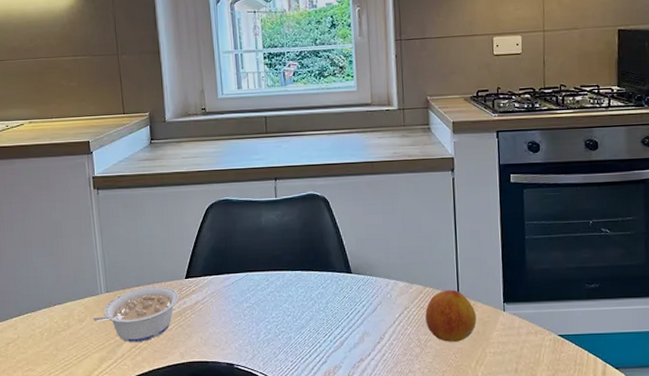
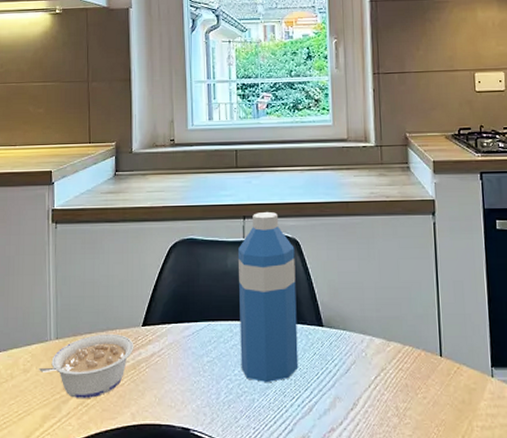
water bottle: none [271,172,330,323] -> present [238,211,299,383]
fruit: present [425,290,476,342] -> none [404,350,462,412]

